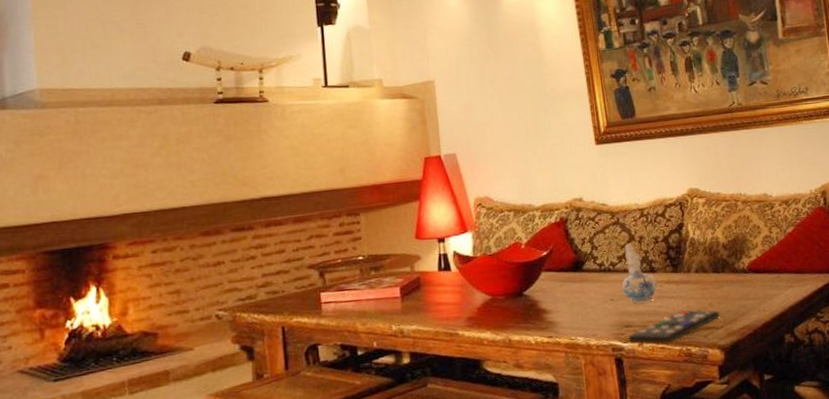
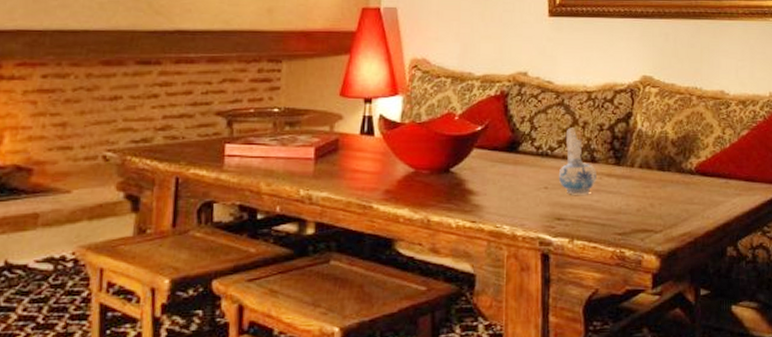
remote control: present [629,310,720,344] -> none [559,209,660,243]

